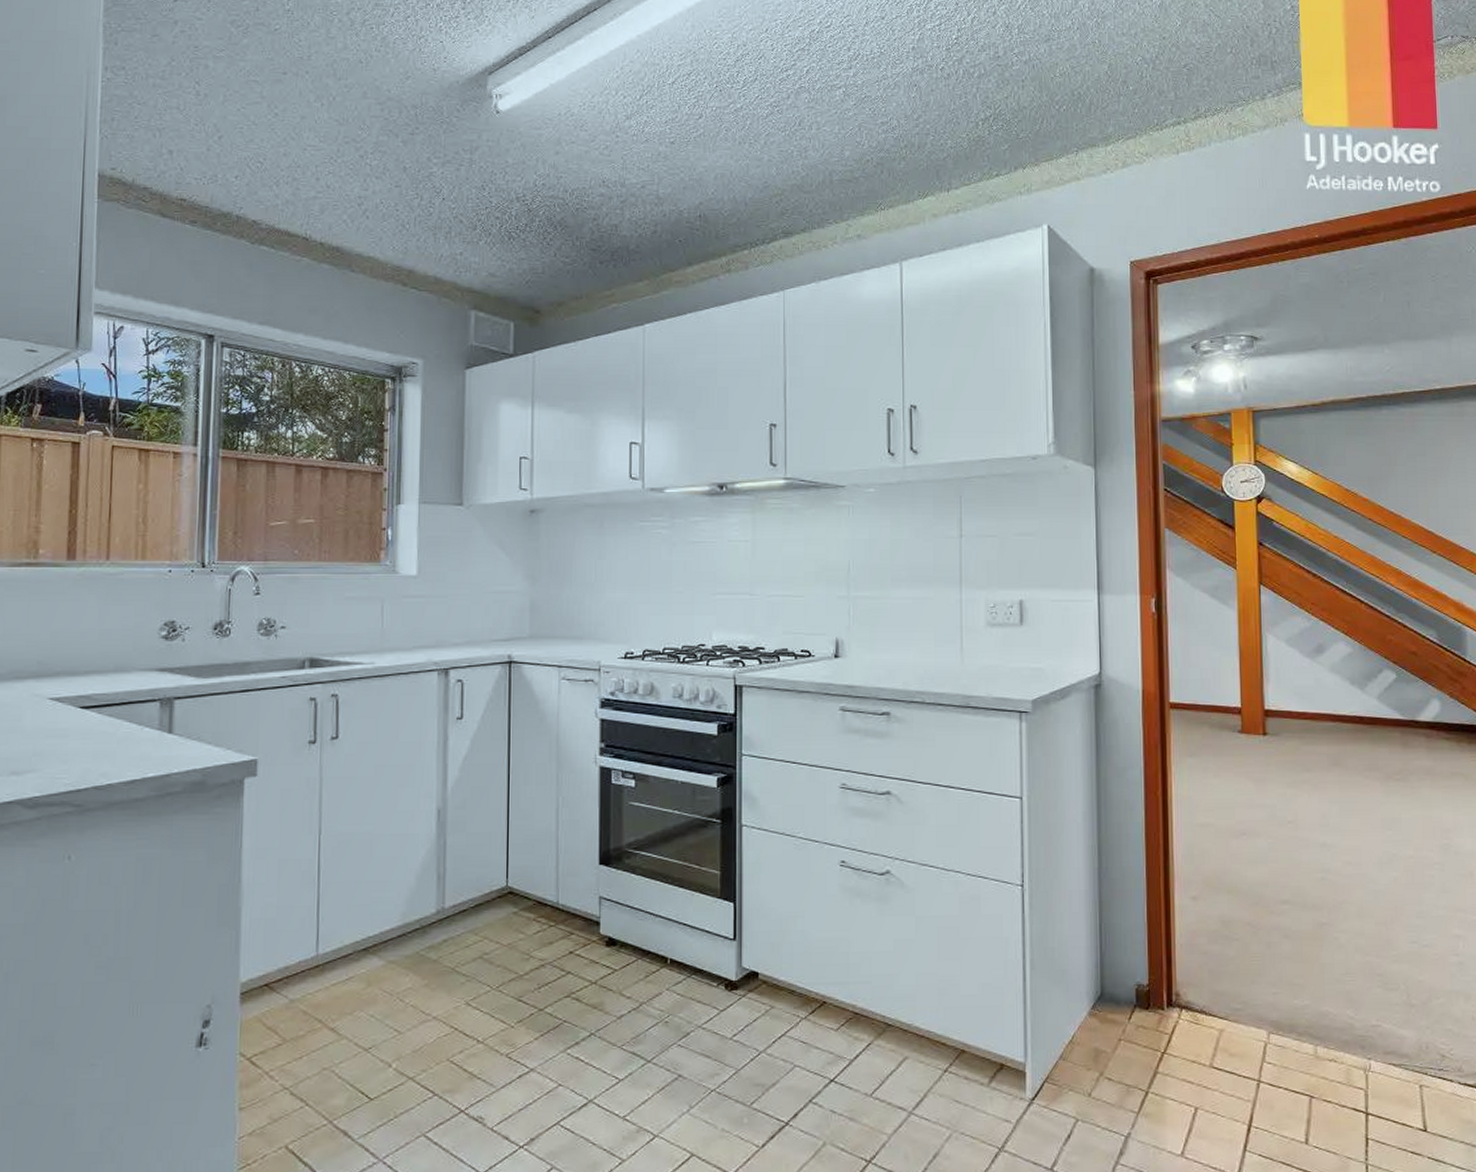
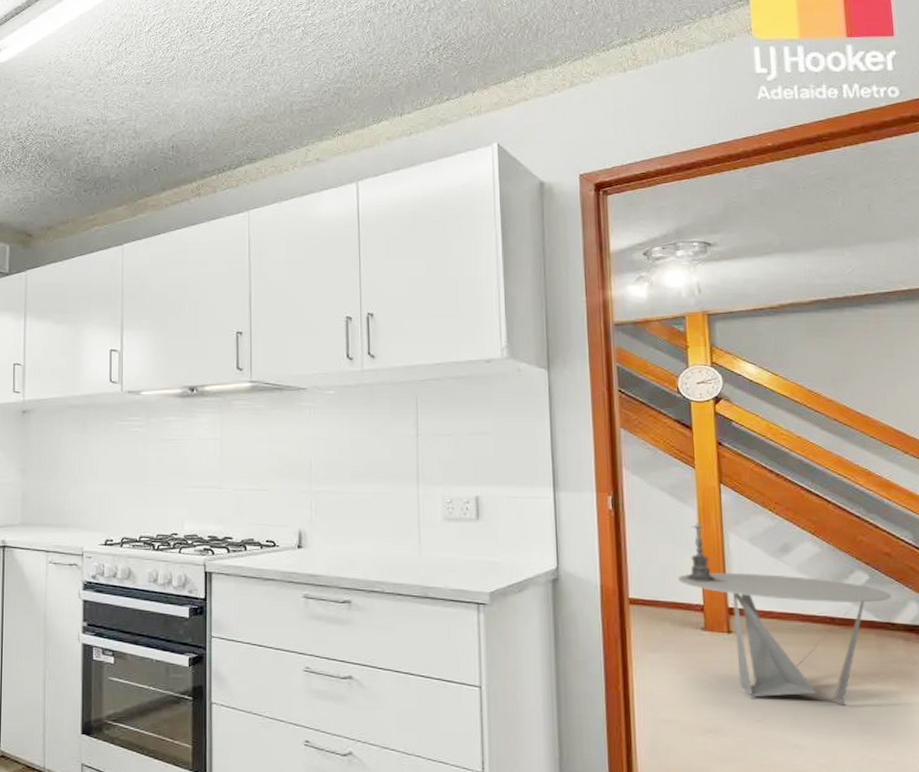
candle holder: none [1217,624,1264,685] -> present [677,523,727,583]
coffee table: none [1217,674,1417,803] -> present [677,572,892,705]

